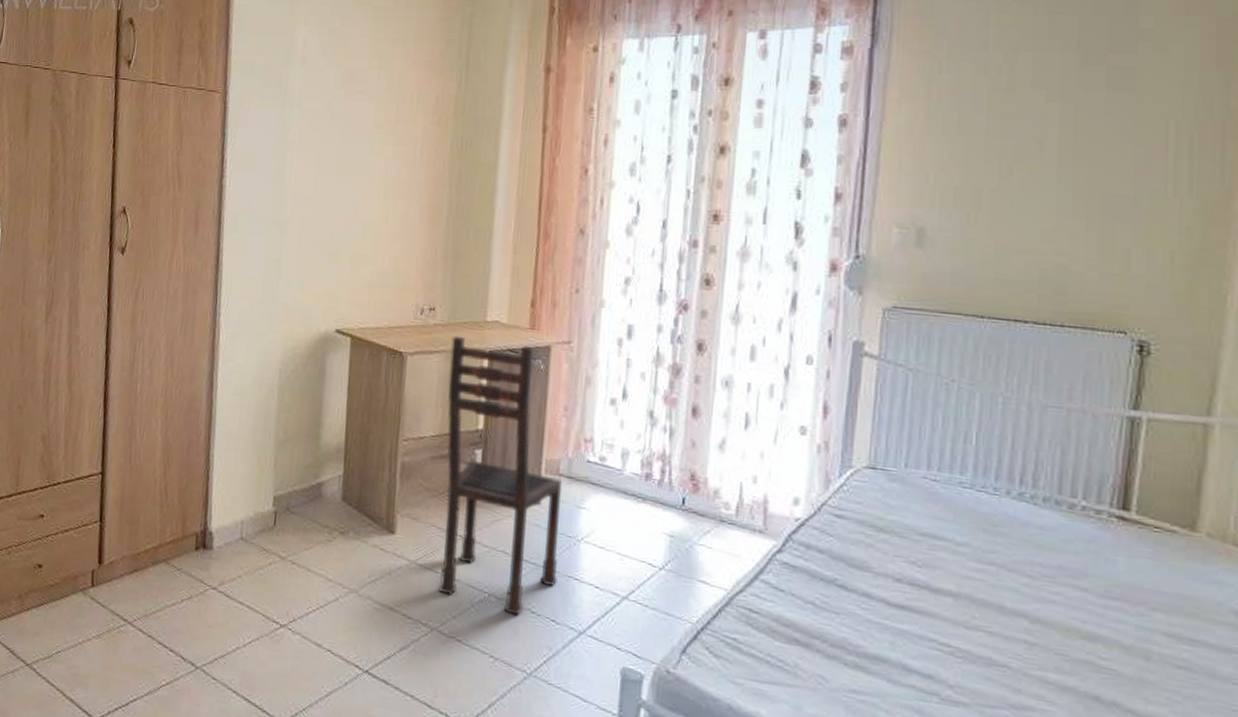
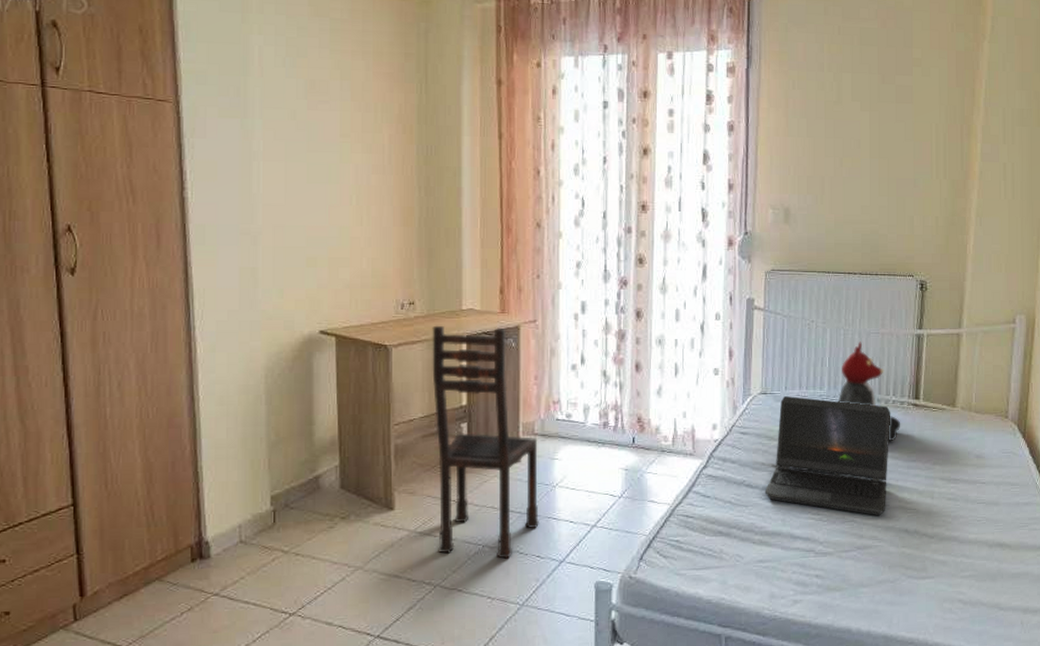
laptop computer: none [865,476,1079,668] -> present [764,396,891,516]
teddy bear: none [990,416,1095,564] -> present [839,341,901,441]

